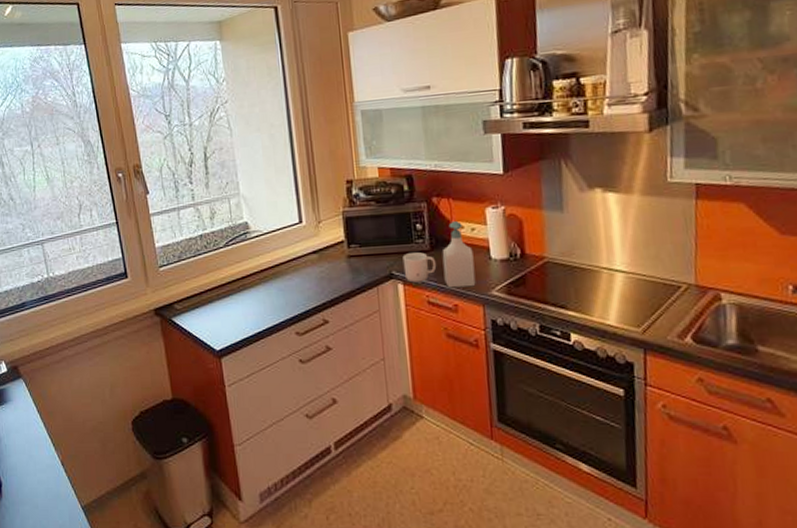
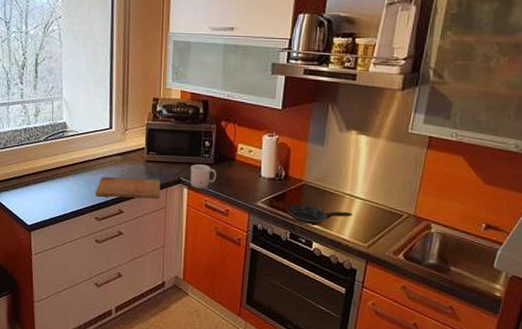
cutting board: none [292,276,370,307] -> present [96,177,161,199]
soap bottle: present [442,221,476,288] -> none [221,143,248,197]
frying pan: none [530,287,615,312] -> present [287,204,352,225]

